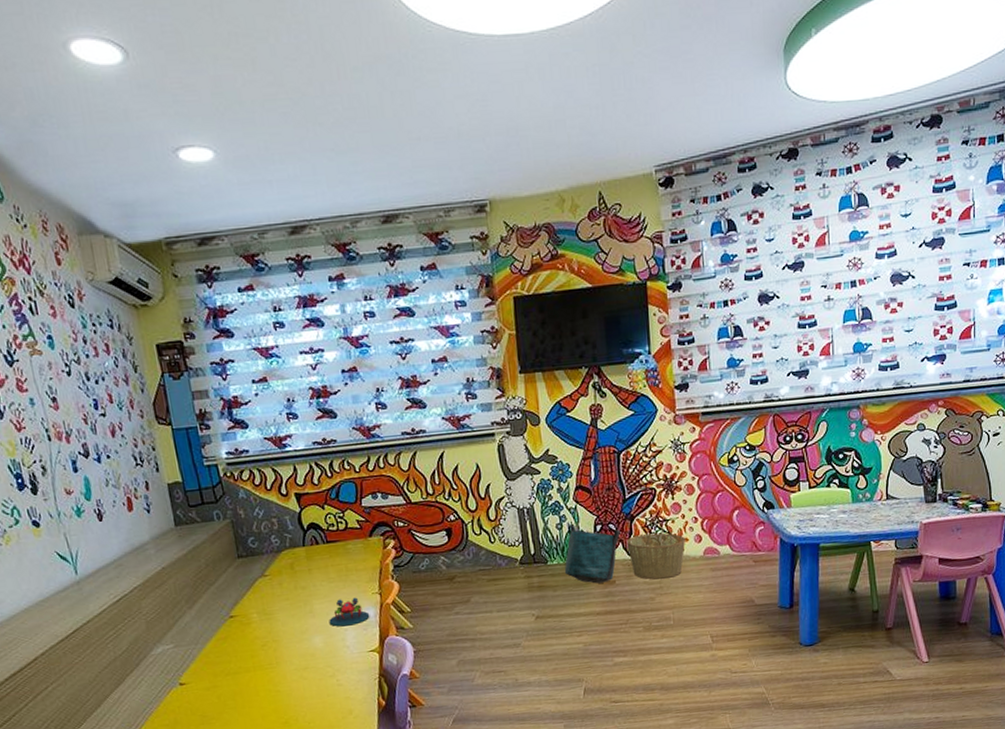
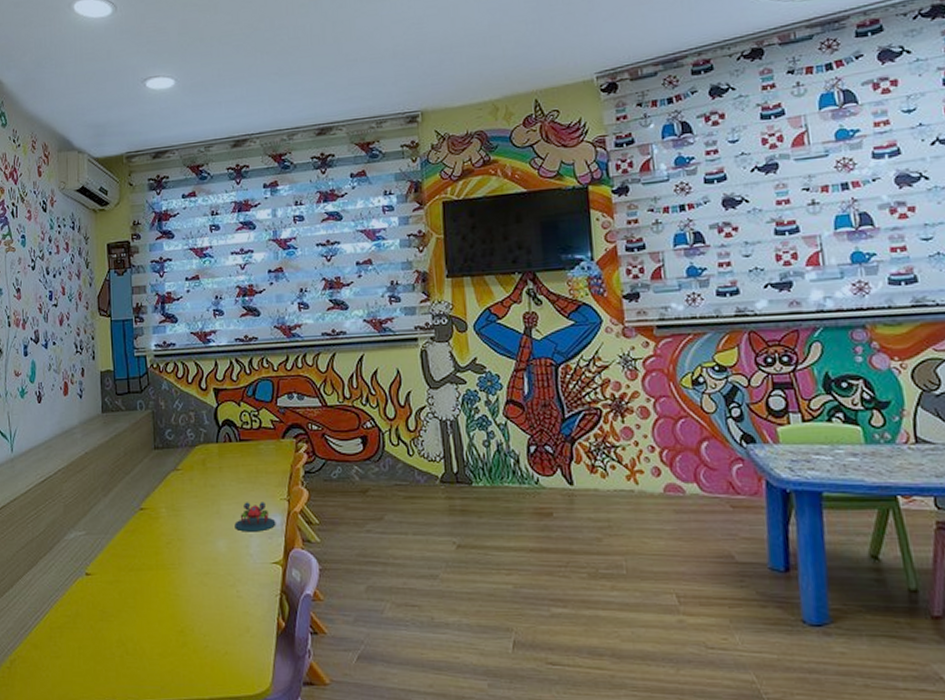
storage basket: present [564,524,620,584] -> none [491,443,559,514]
basket: present [626,532,686,580] -> none [566,461,641,516]

